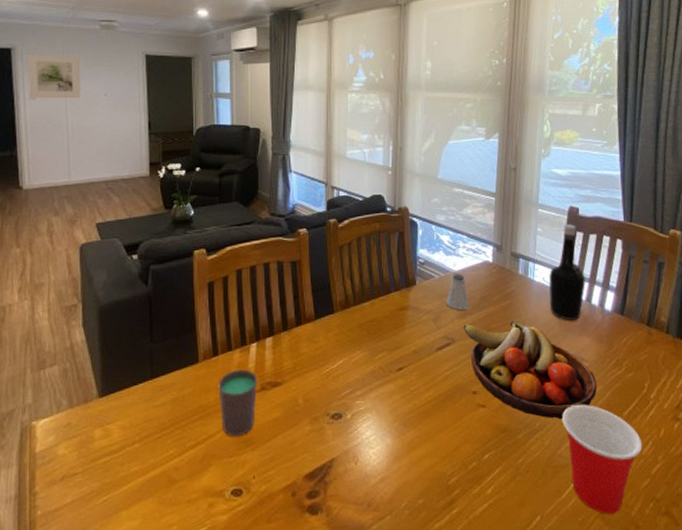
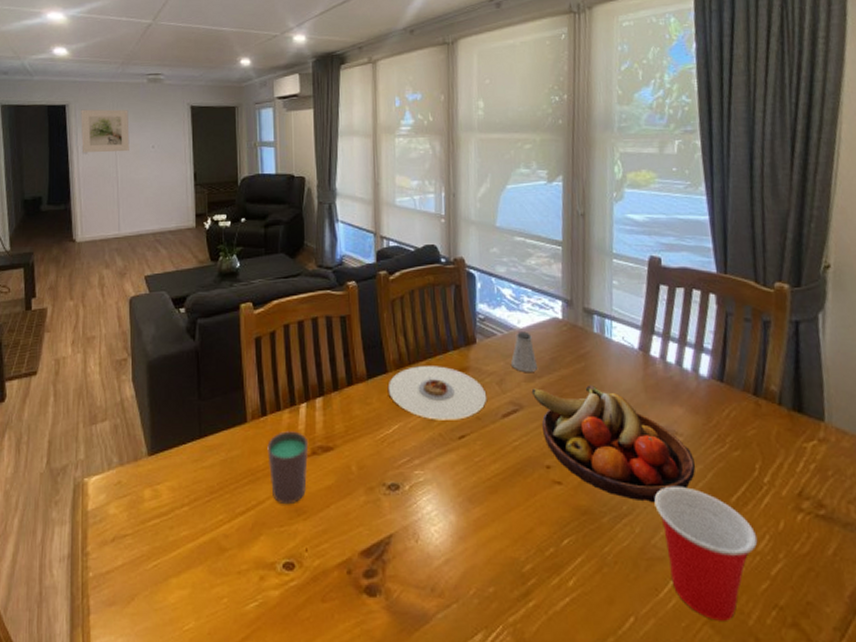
plate: none [334,306,424,355] -> present [387,366,487,420]
bottle: present [549,224,586,320] -> none [629,276,675,387]

